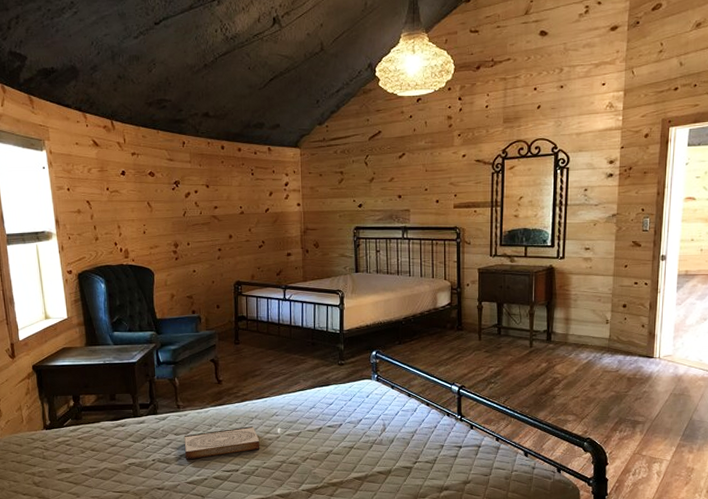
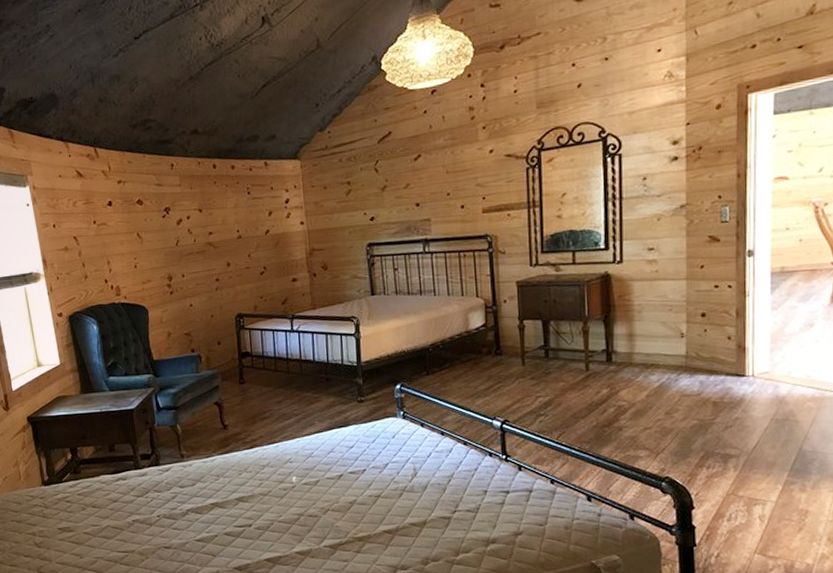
book: present [183,426,260,460] -> none [189,475,274,515]

